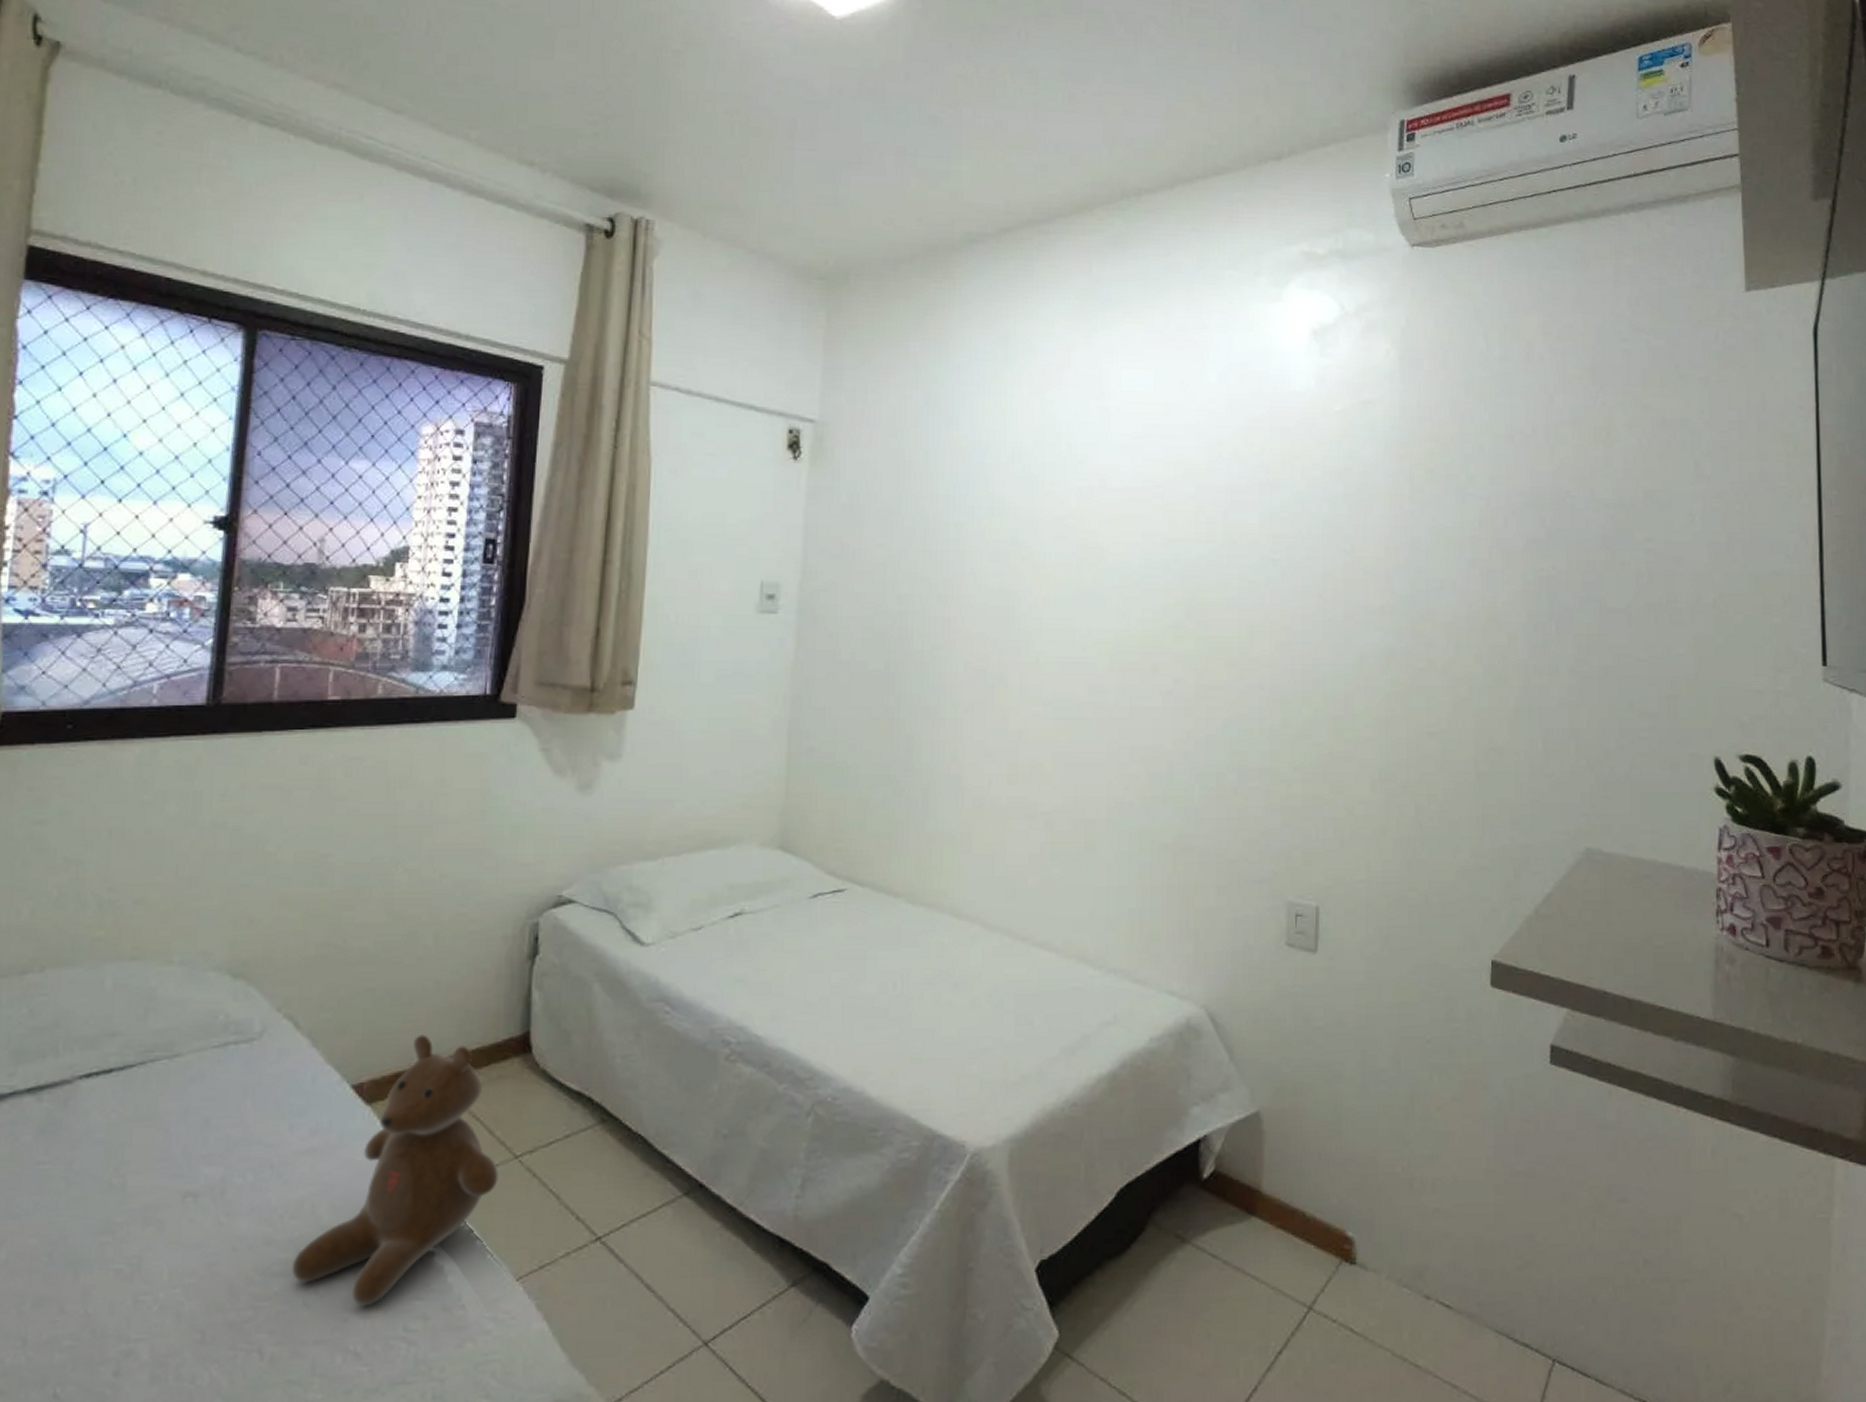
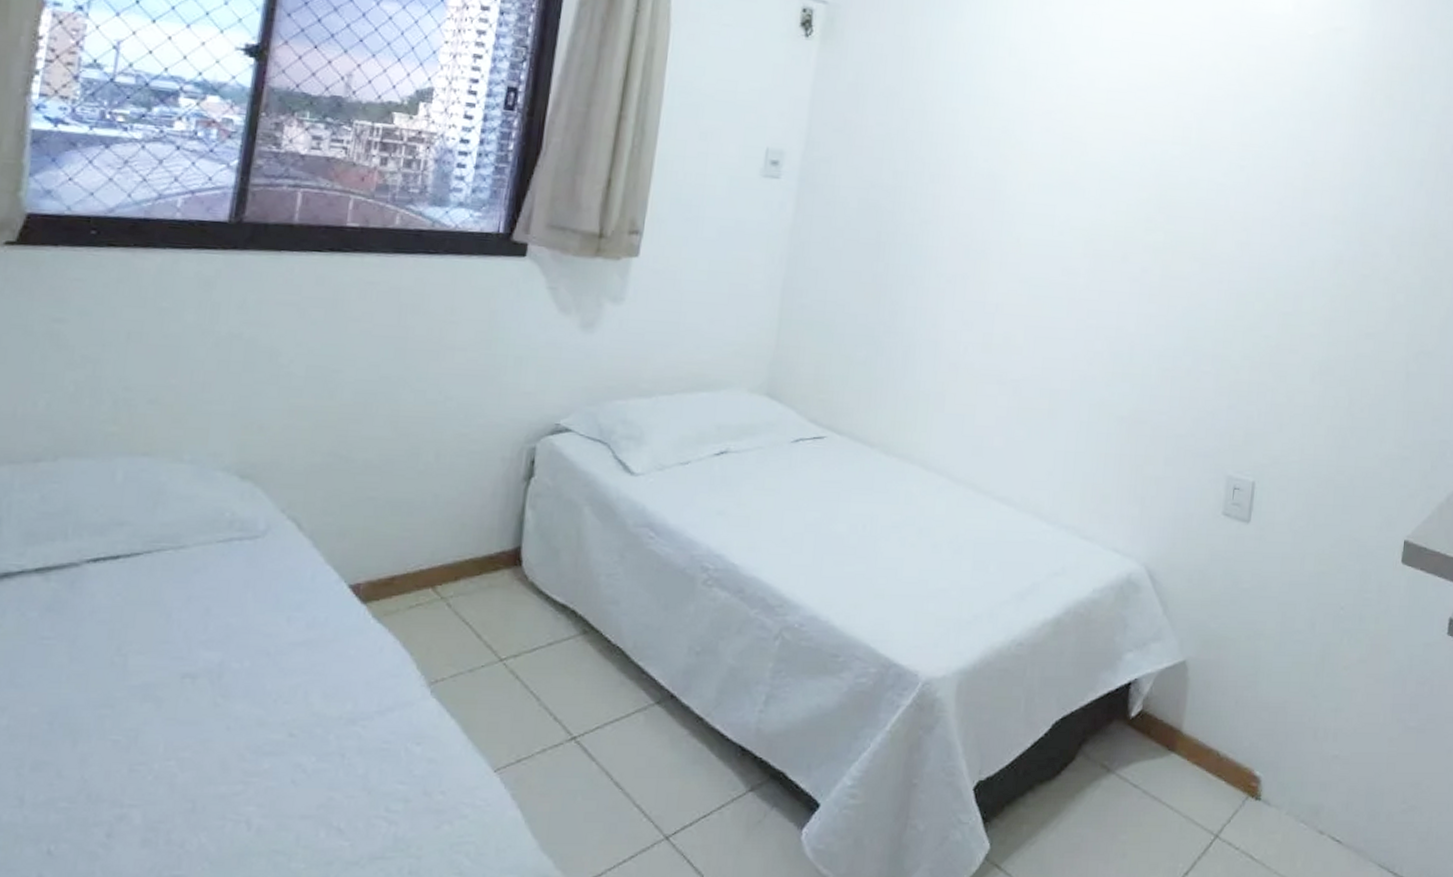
stuffed bear: present [291,1034,499,1307] -> none [281,543,484,787]

